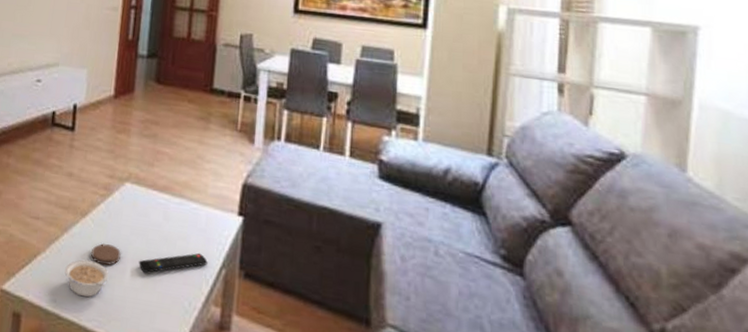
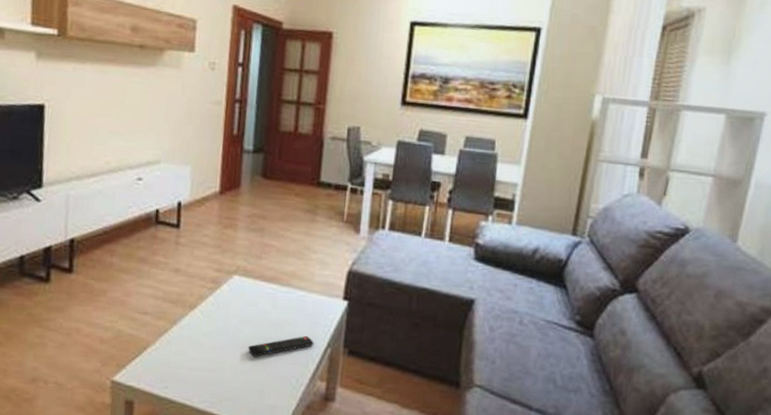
legume: present [64,259,109,298] -> none [175,348,219,382]
coaster: present [91,243,121,266] -> none [201,333,230,353]

